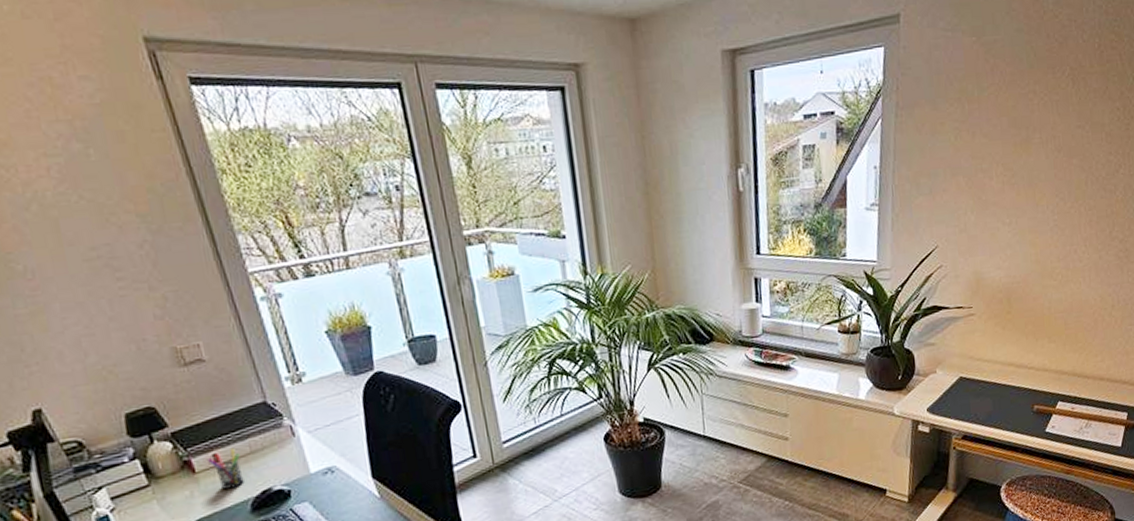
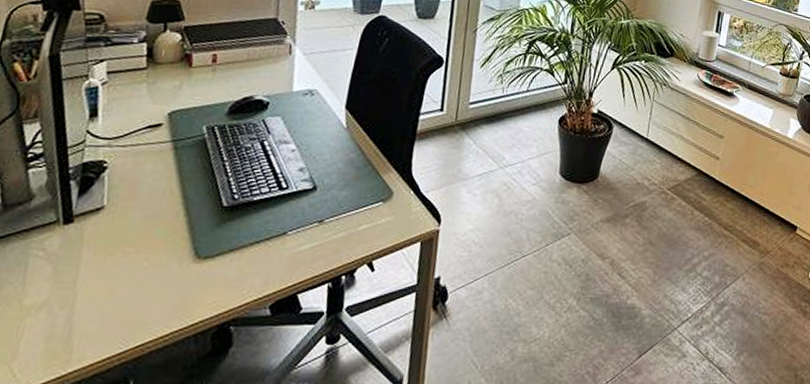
pen holder: present [206,447,244,490] -> none [205,52,237,89]

